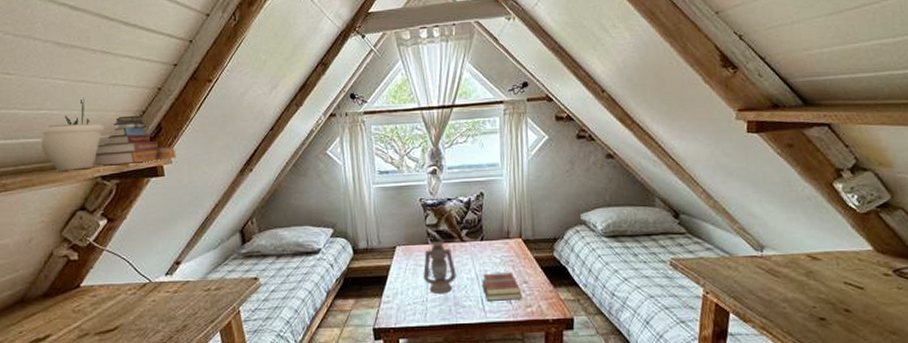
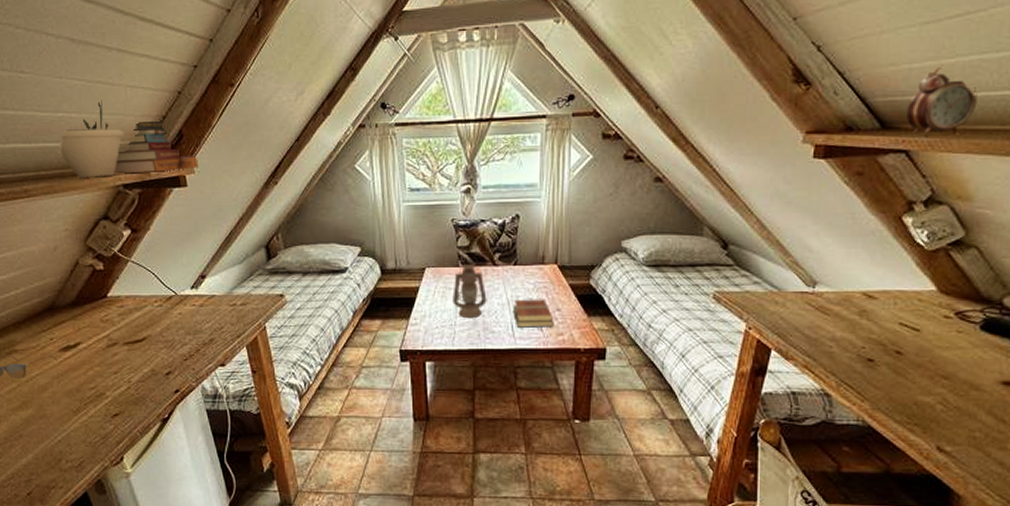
alarm clock: none [823,49,884,110] -> present [905,64,977,136]

